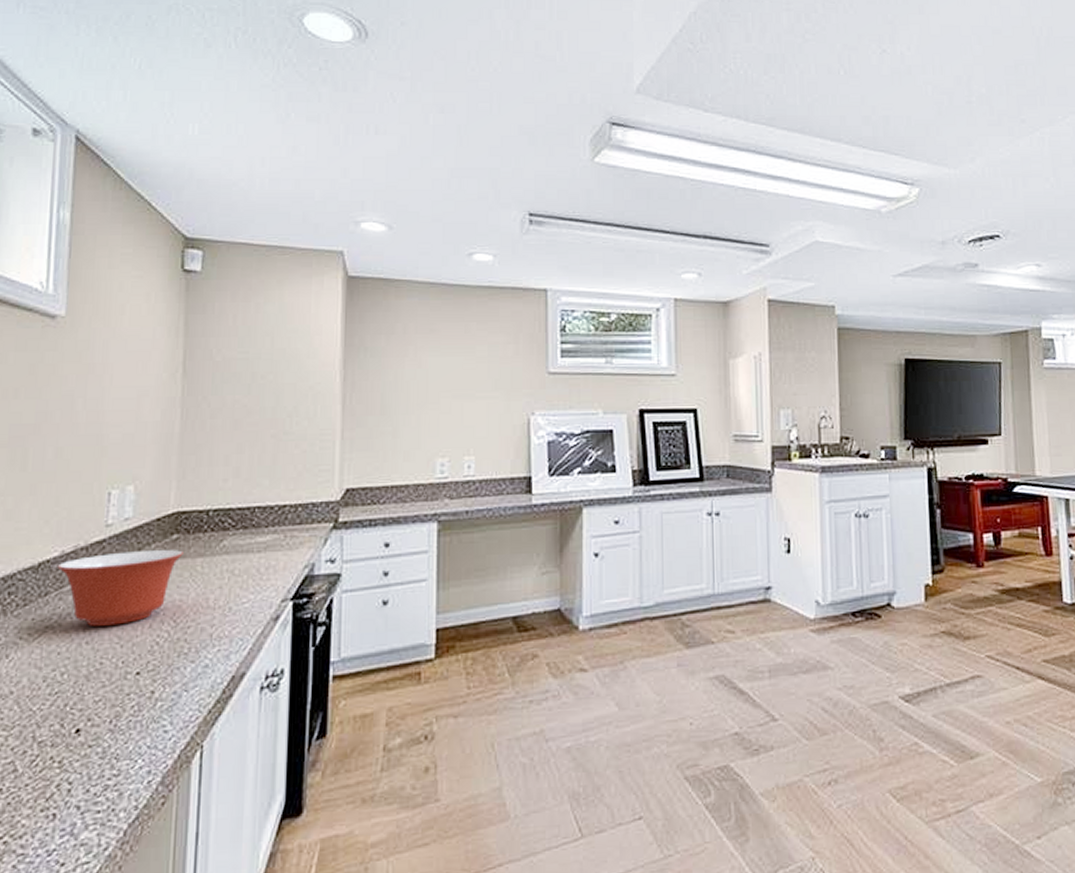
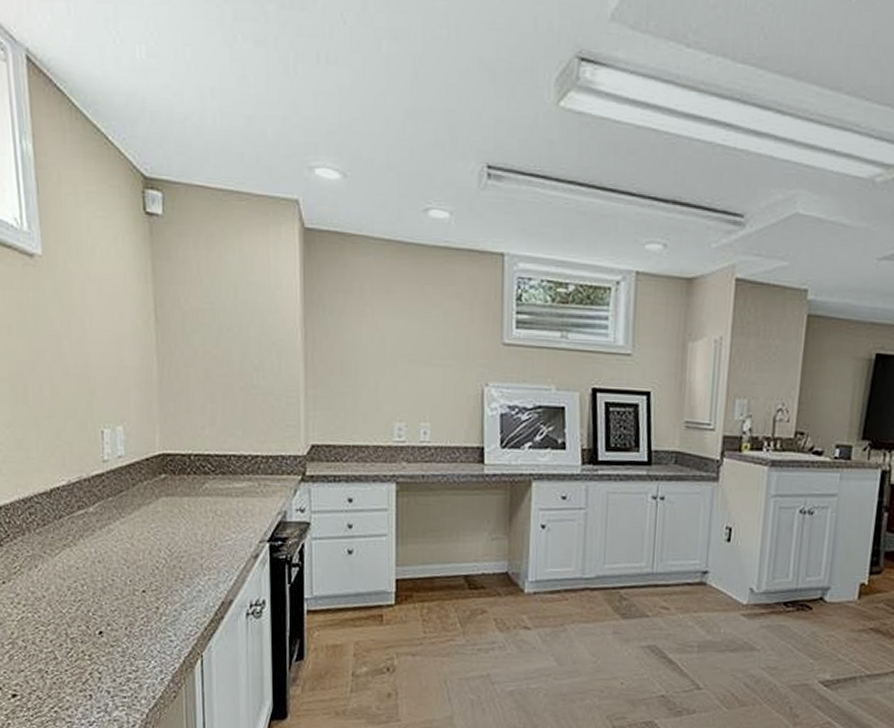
mixing bowl: present [57,549,183,626] -> none [66,486,172,549]

